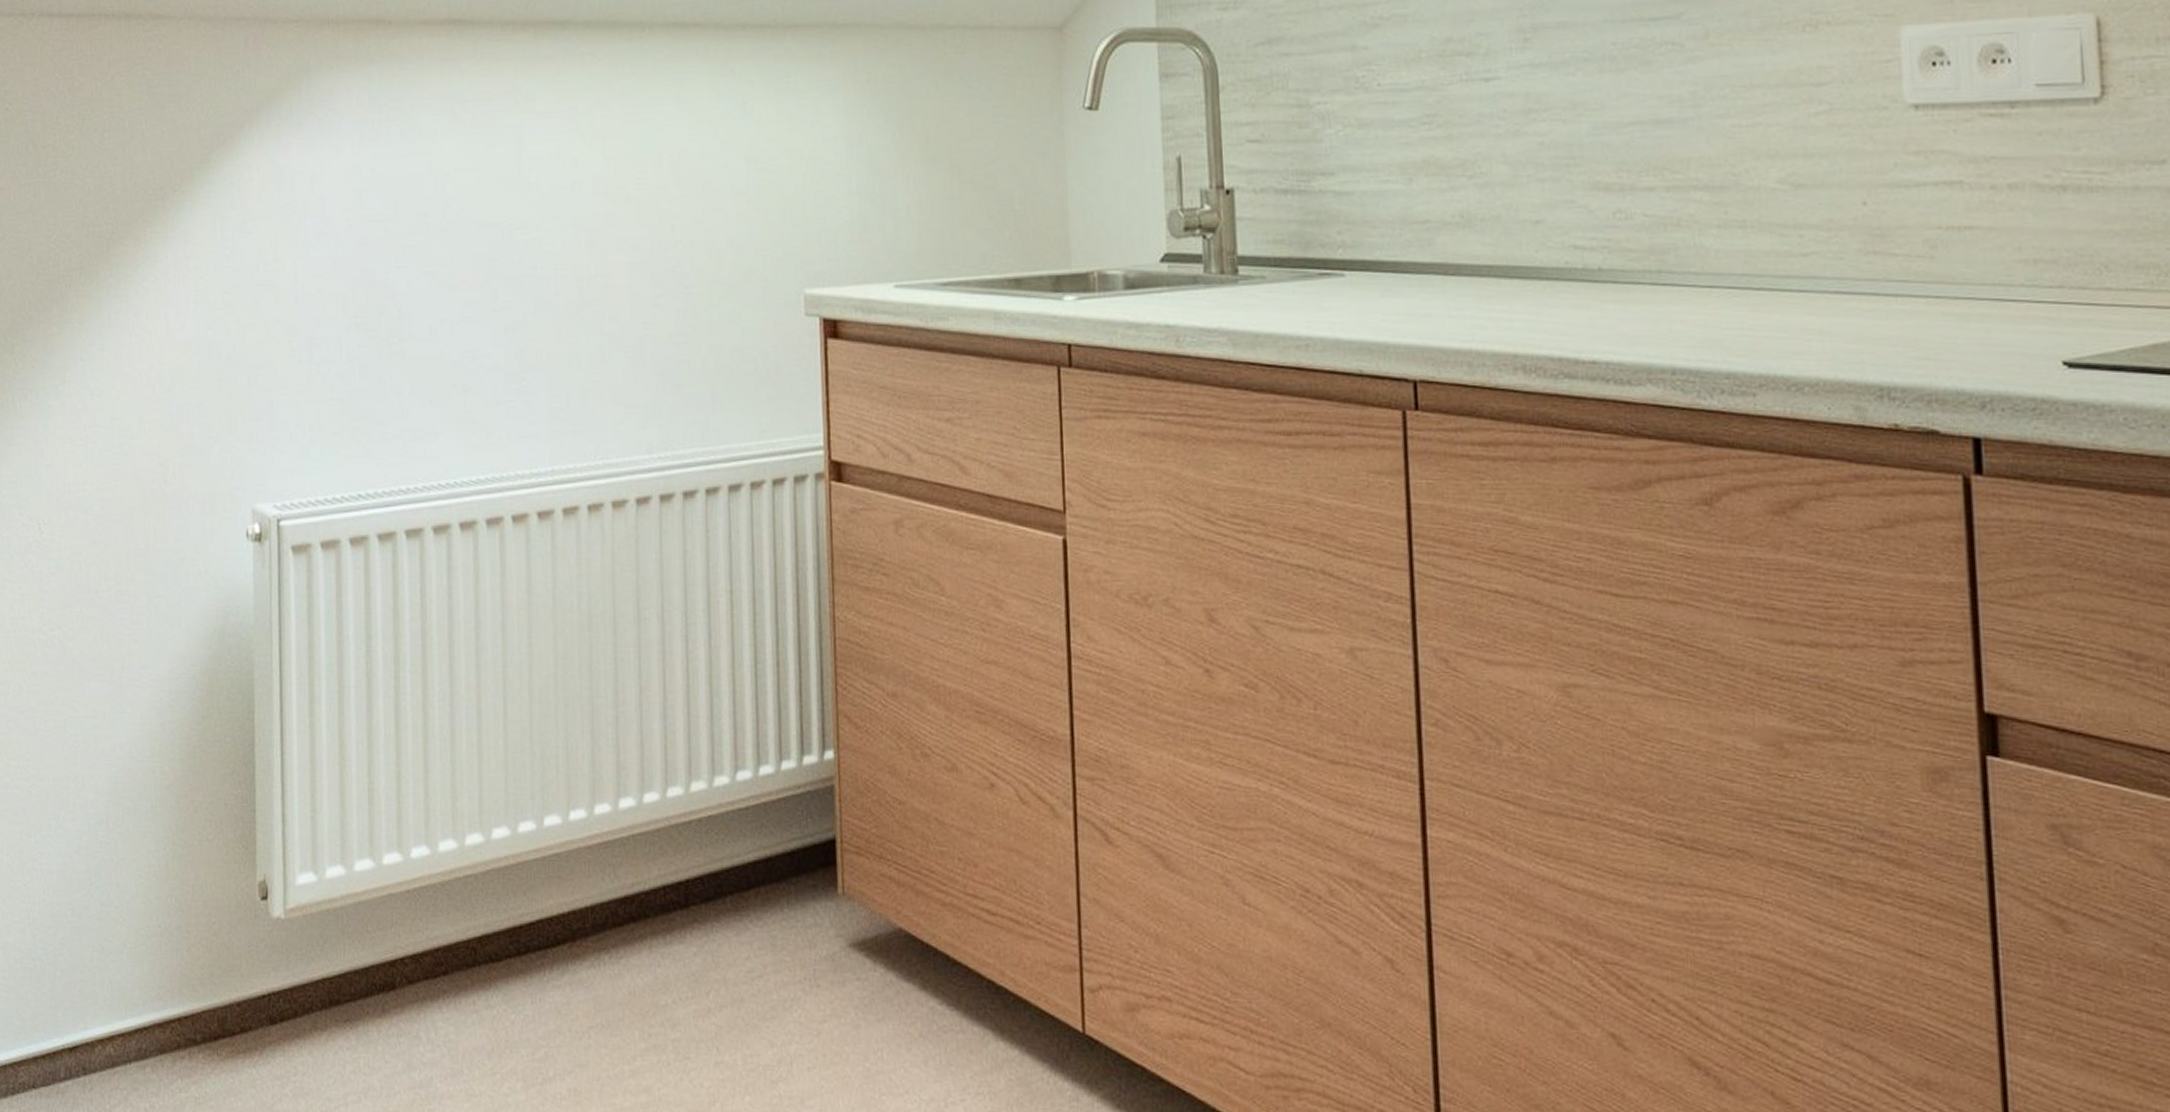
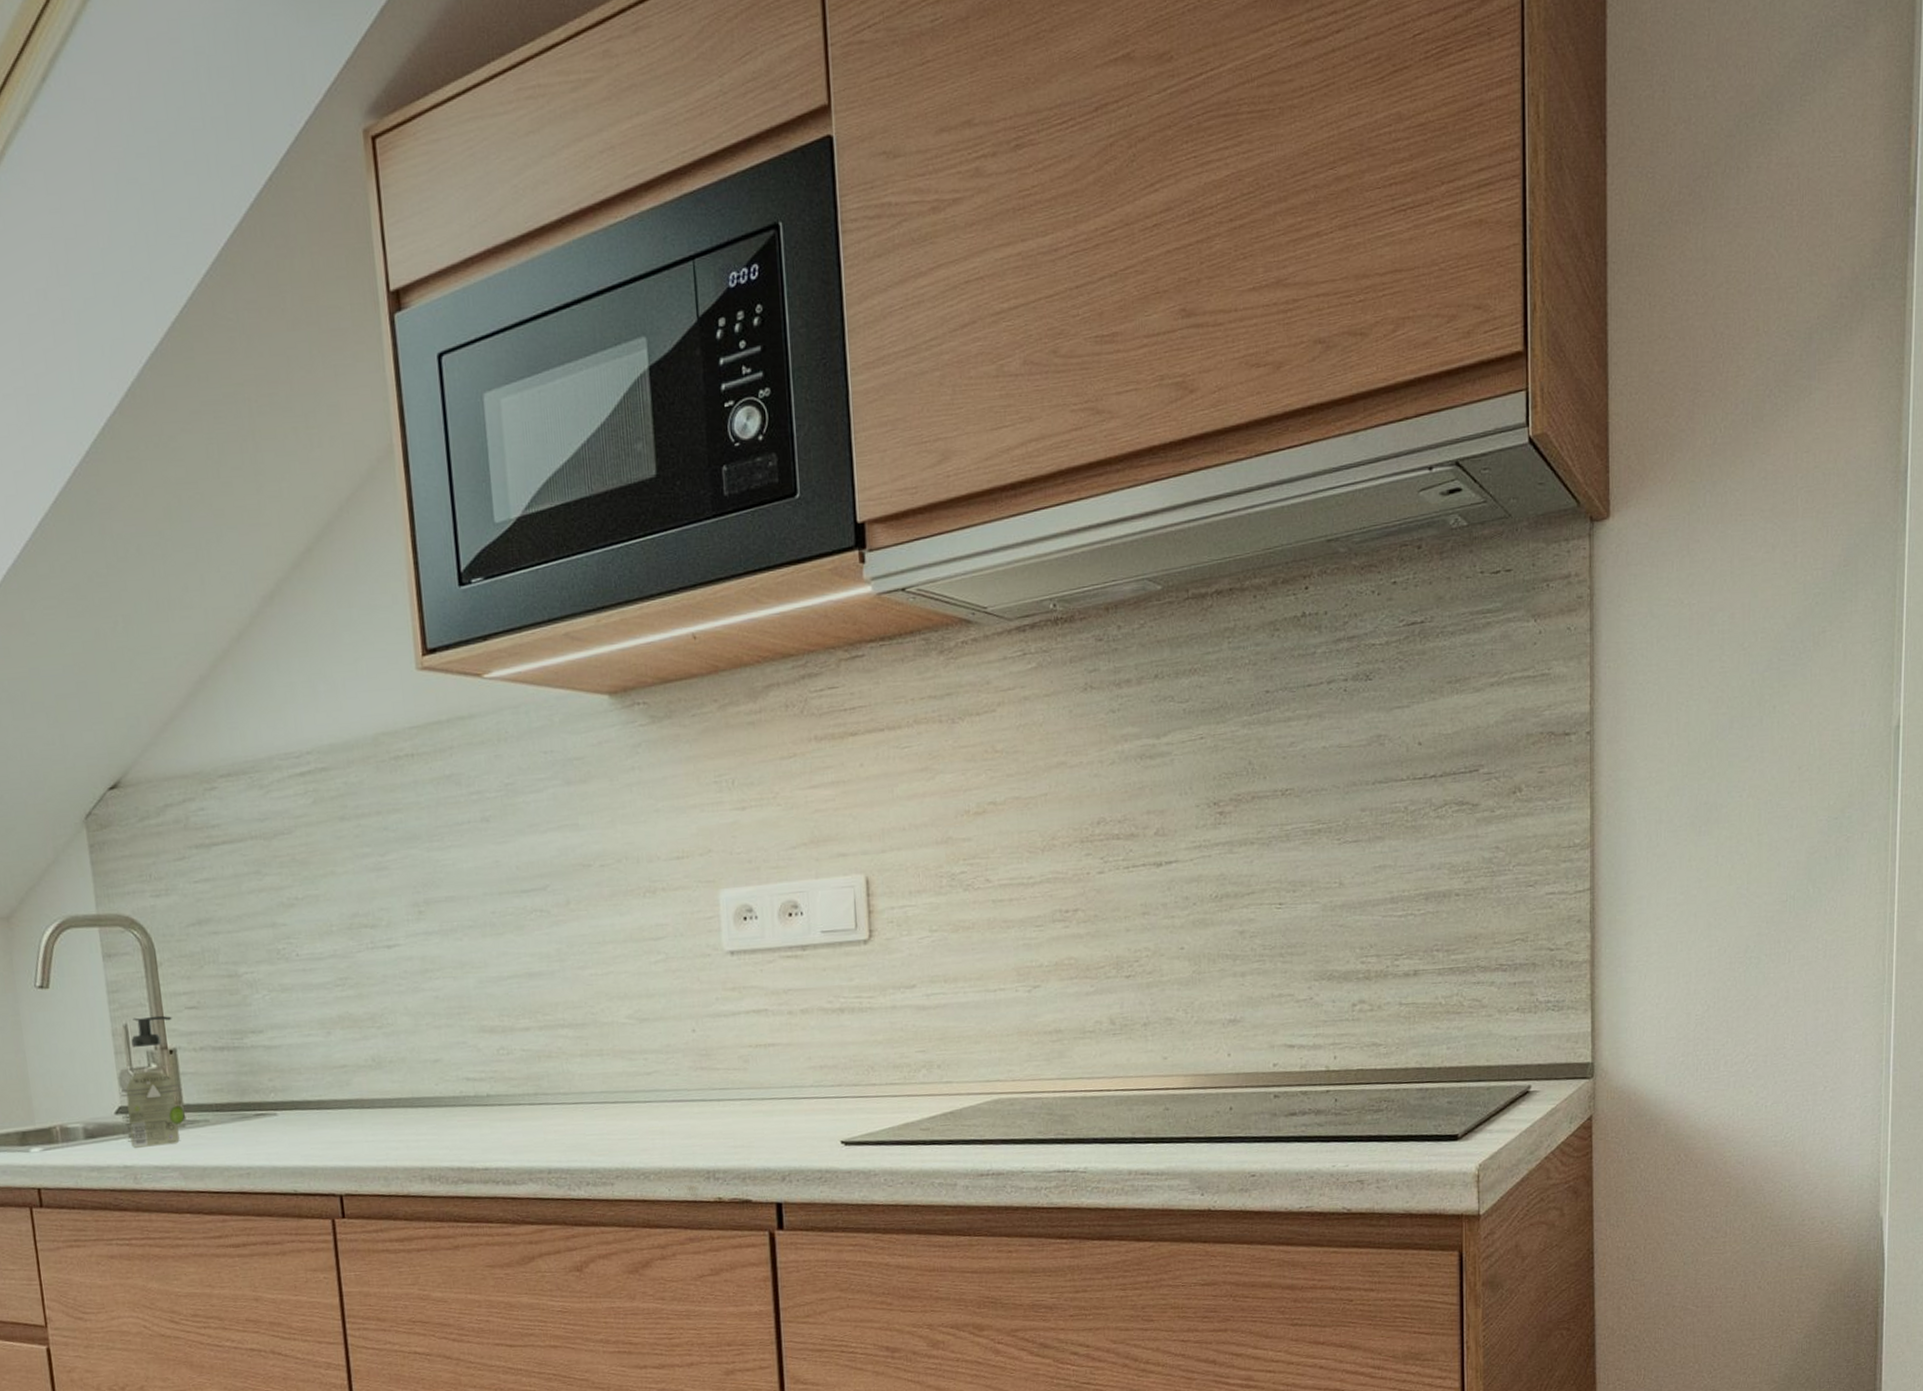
soap dispenser: none [1168,148,1238,306] -> present [121,1015,185,1149]

